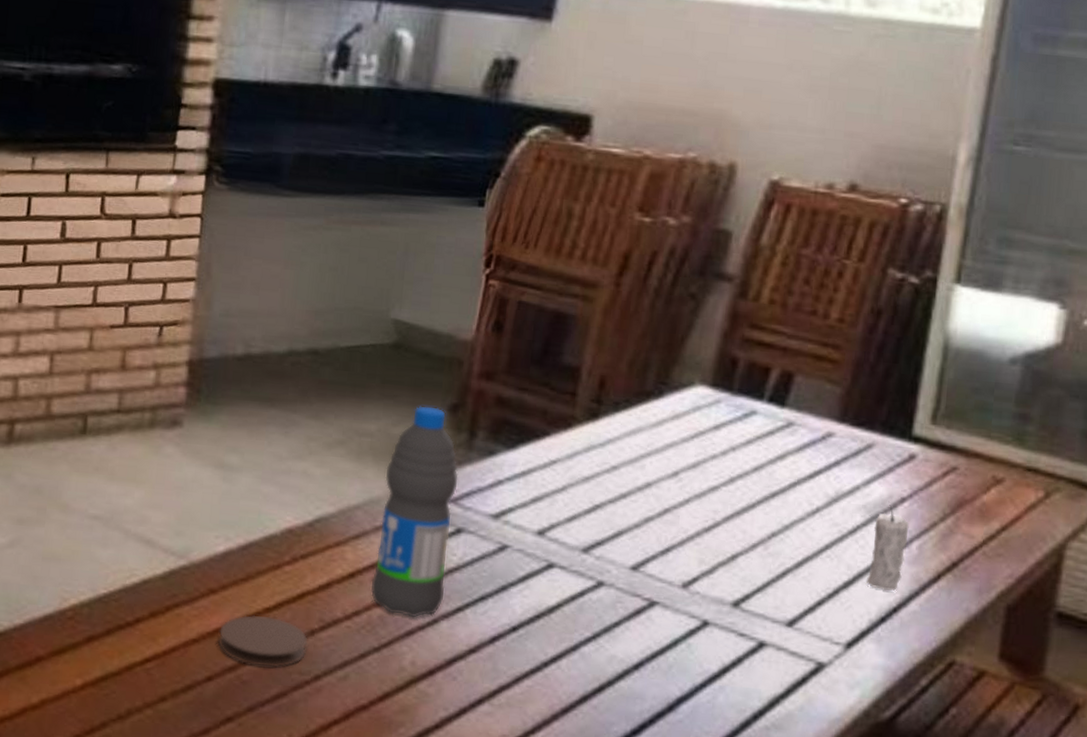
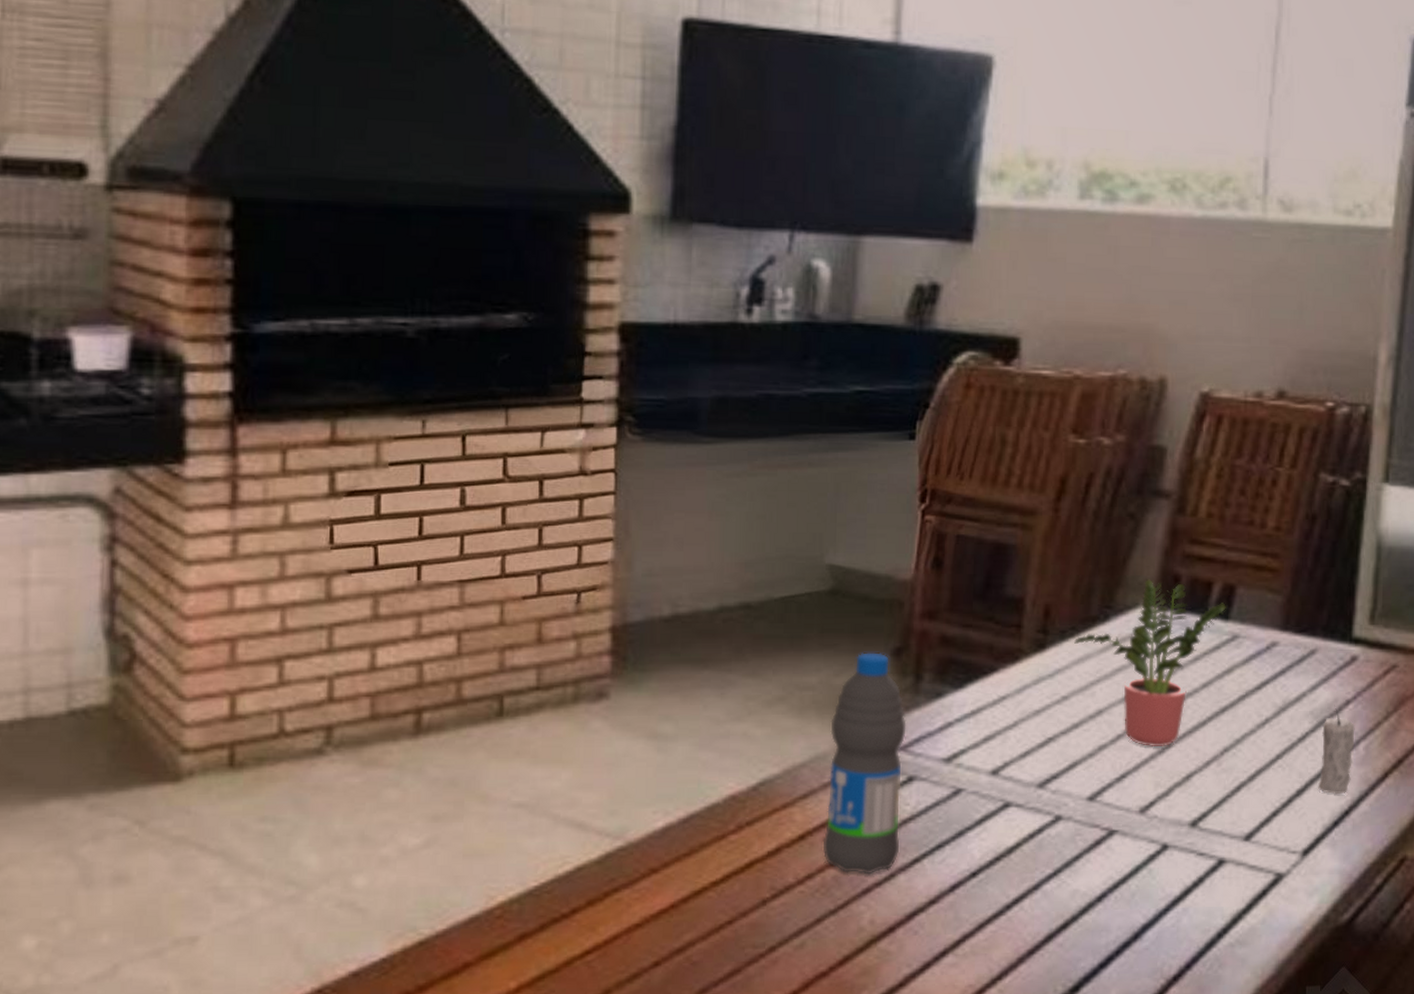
coaster: present [217,614,308,668] -> none [663,890,760,945]
potted plant: none [627,359,783,526] -> present [1074,579,1226,748]

